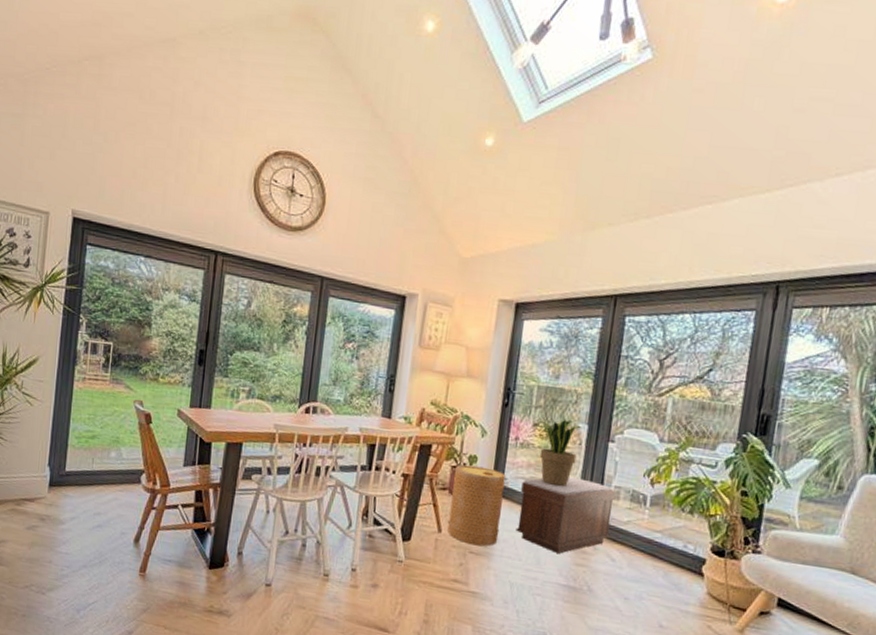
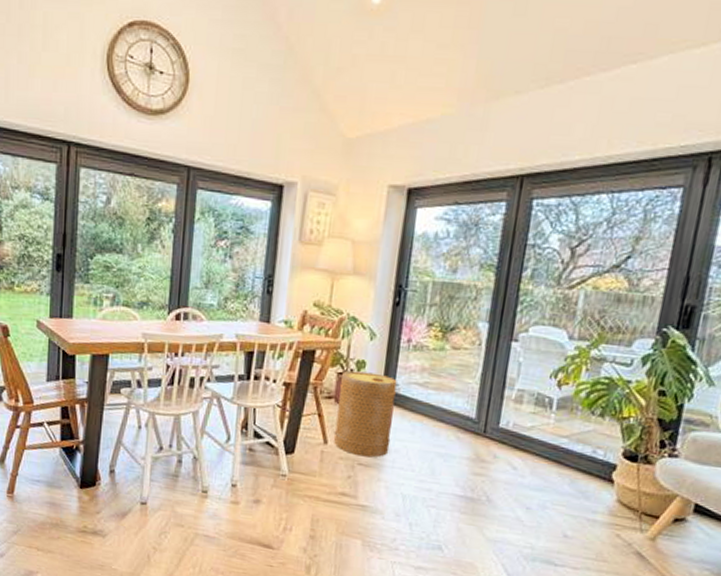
bench: present [515,477,617,554] -> none [408,381,520,463]
potted plant: present [539,419,583,487] -> none [434,317,483,392]

